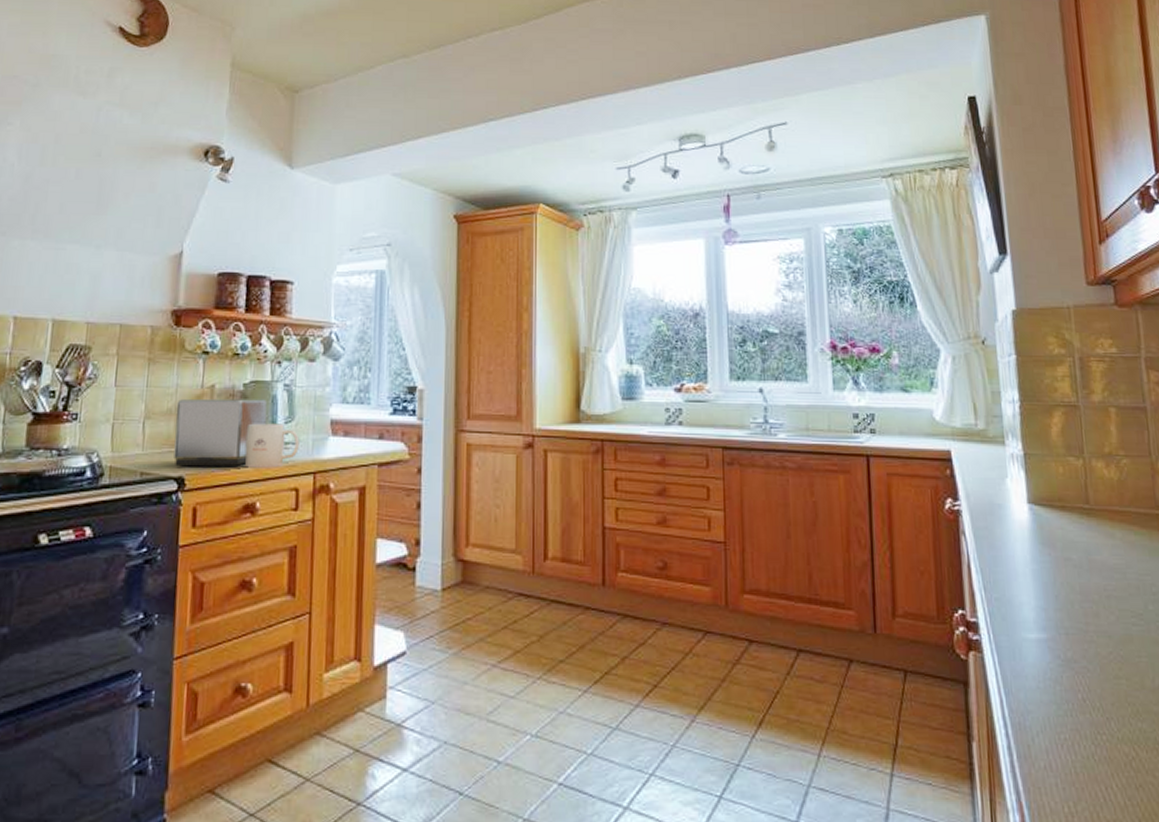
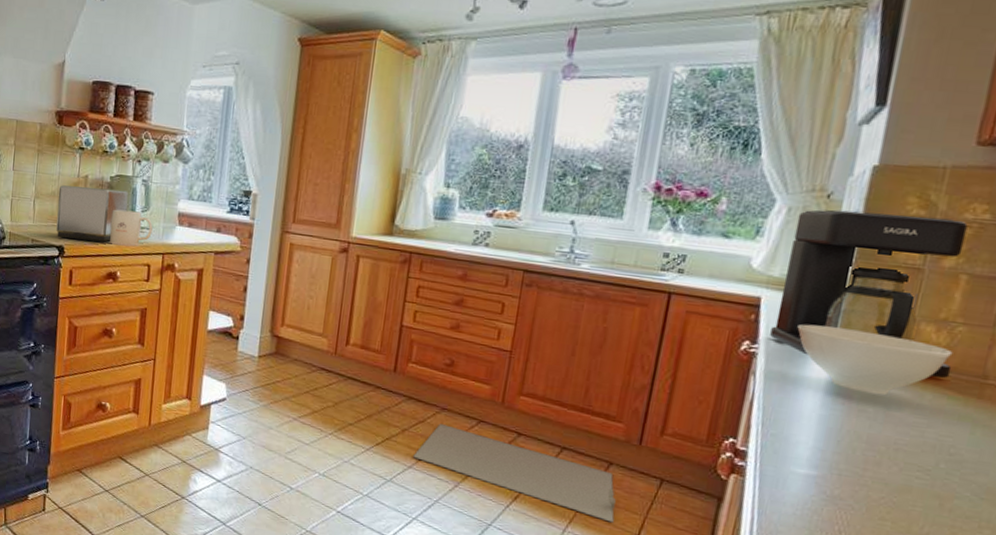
door mat: none [639,643,868,735] -> present [413,424,616,523]
coffee maker: none [962,354,1130,515] -> present [770,209,968,379]
bowl: none [990,473,1126,540] -> present [797,324,953,396]

